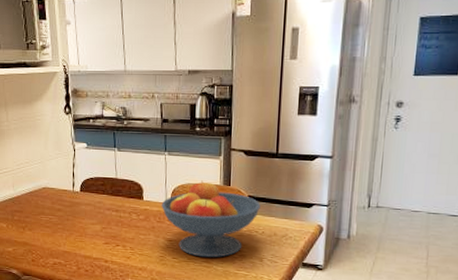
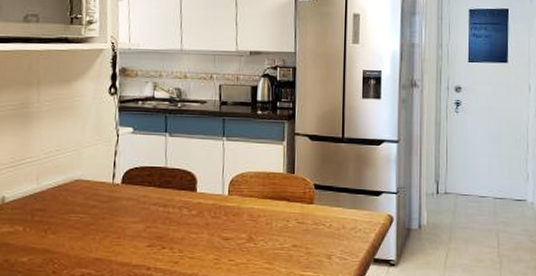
fruit bowl: present [161,180,261,258] -> none [217,168,327,258]

